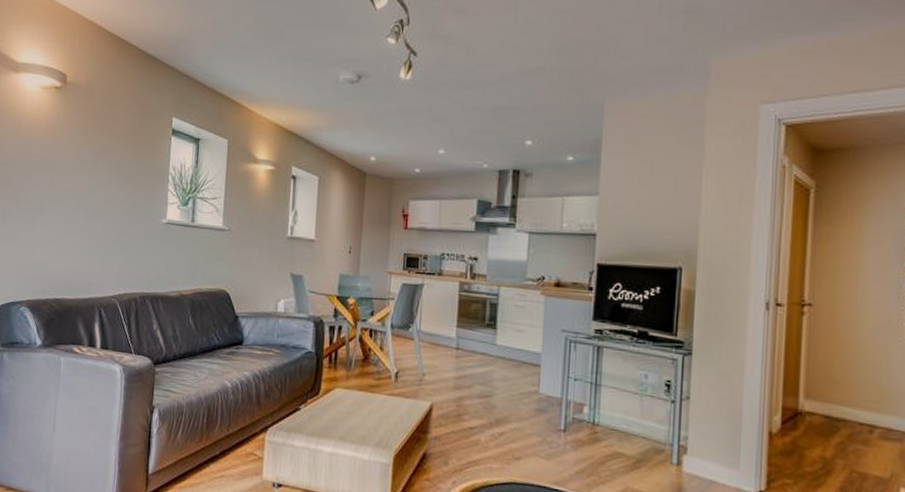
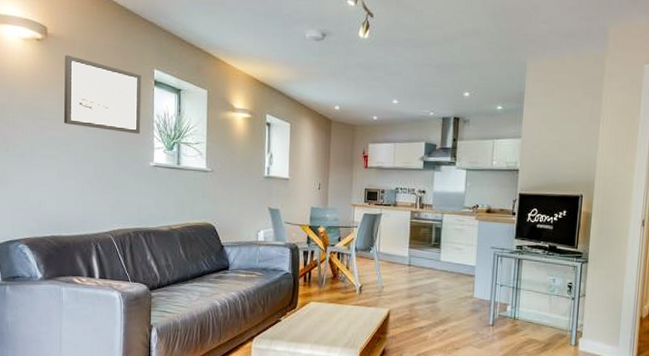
wall art: none [75,103,159,188] -> present [63,55,142,134]

